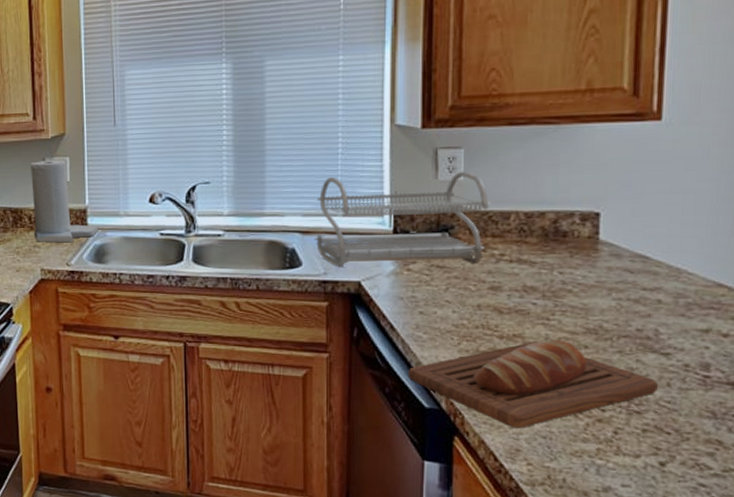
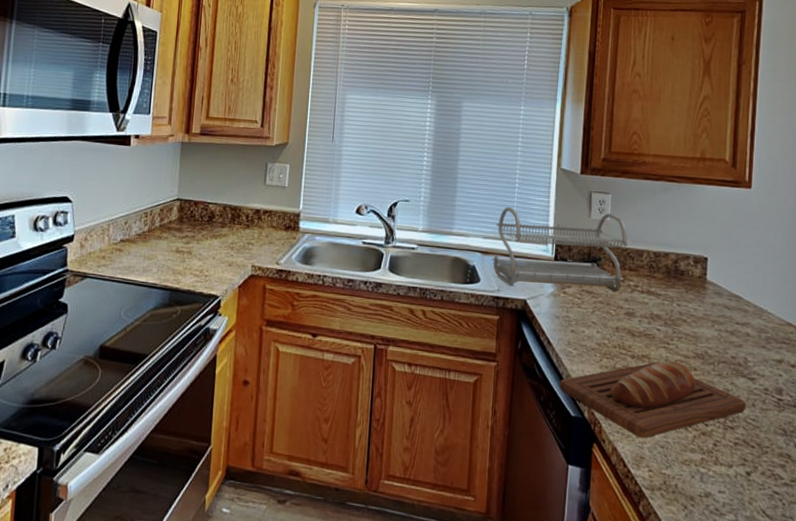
paper towel: present [31,160,99,243] -> none [249,165,309,243]

